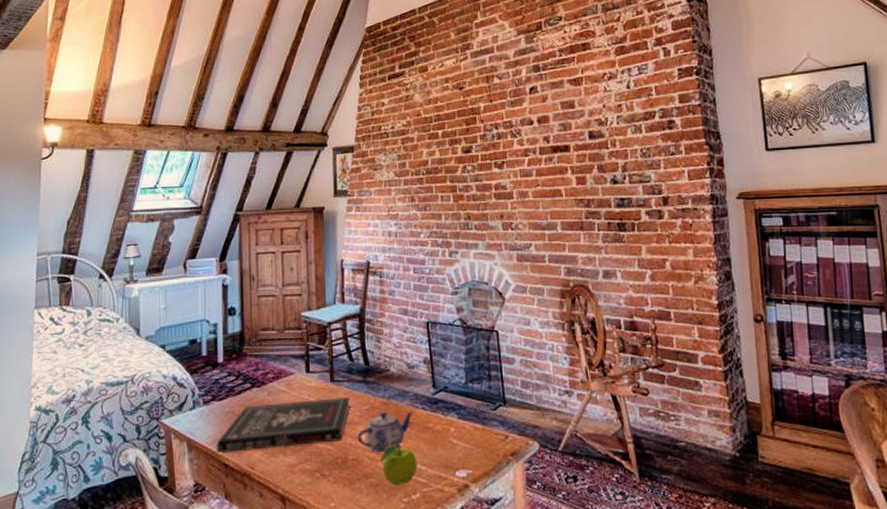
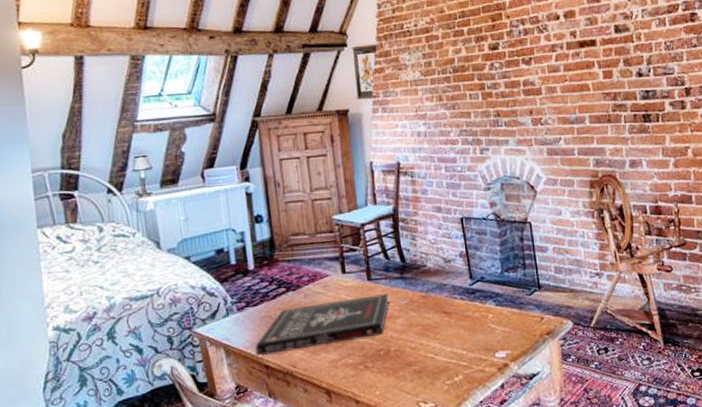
teapot: present [357,411,413,453] -> none [397,302,452,343]
fruit: present [381,443,418,485] -> none [422,332,459,370]

